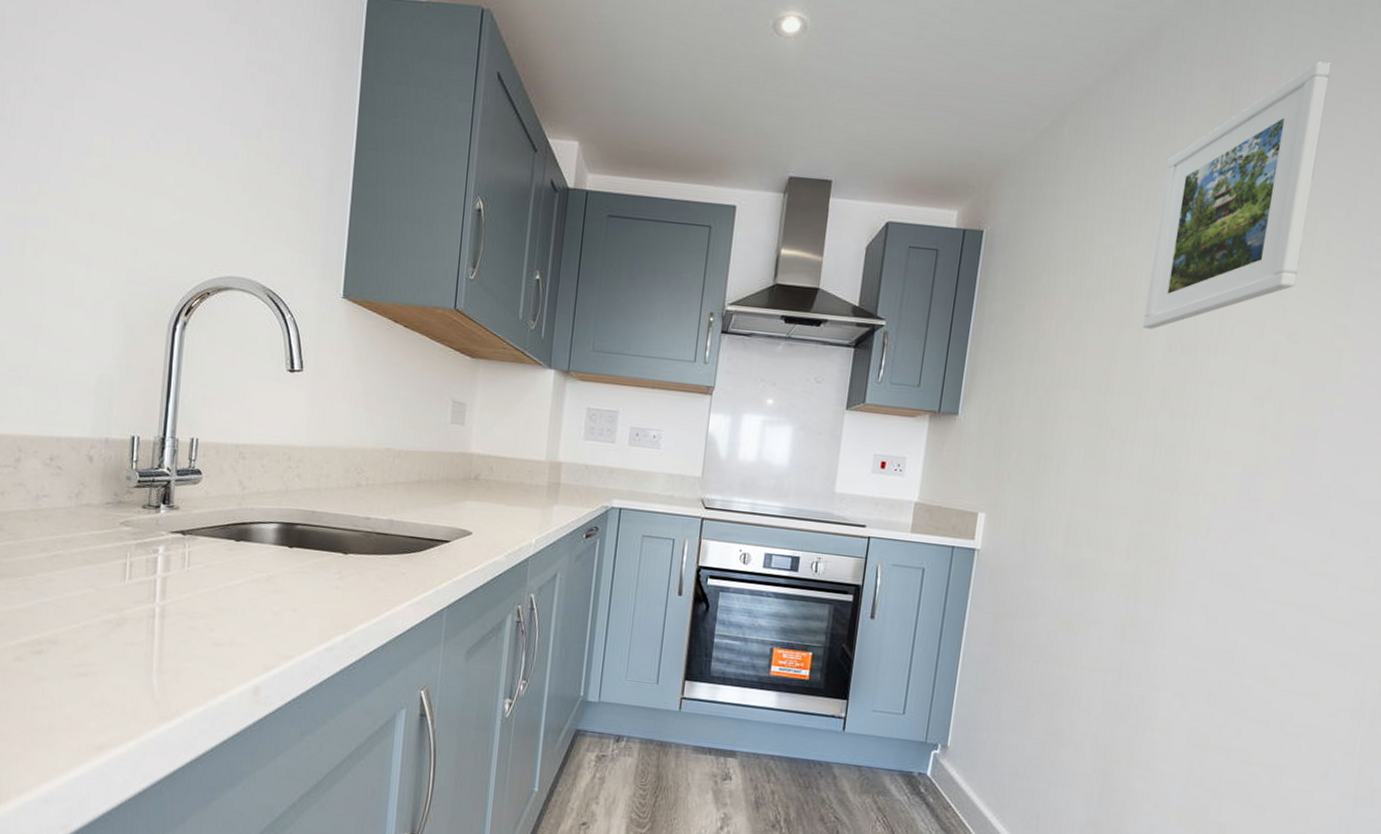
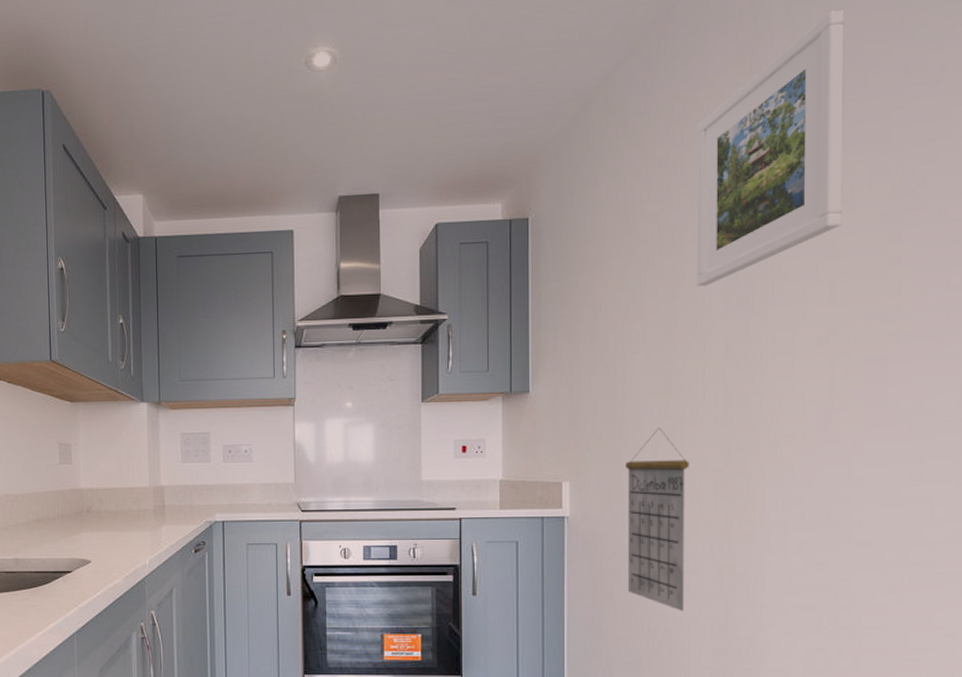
calendar: none [1028,469,1109,660] -> present [625,427,690,611]

